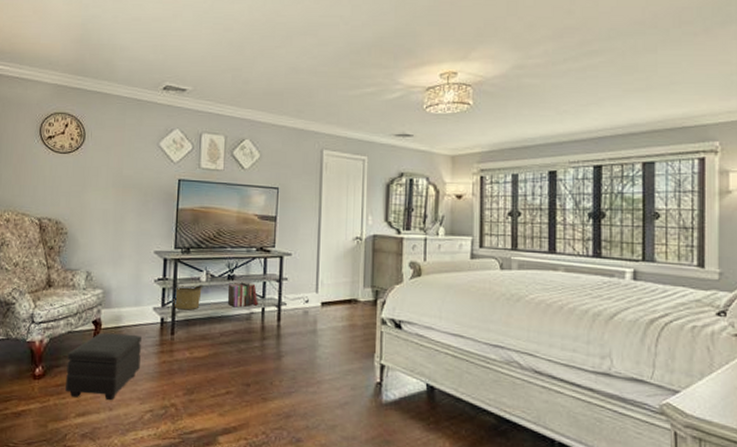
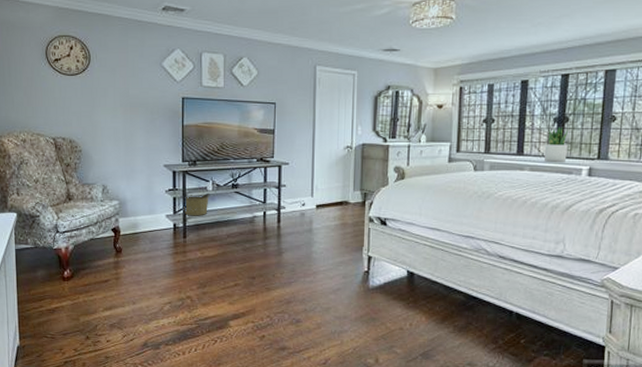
footstool: present [65,332,141,400] -> none [92,238,157,295]
books: present [227,280,258,308] -> none [232,188,260,212]
planter: none [580,222,607,264] -> present [544,126,569,163]

